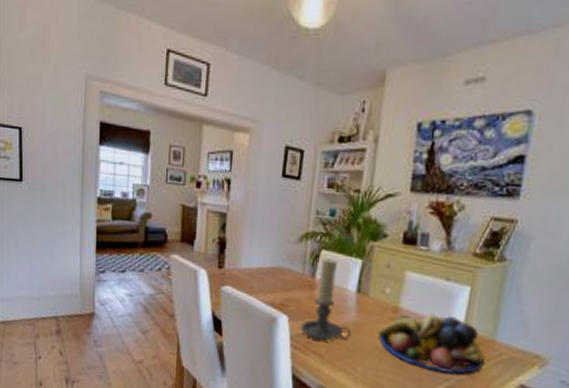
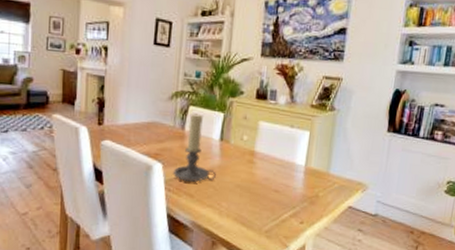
fruit bowl: present [378,314,485,375] -> none [238,155,322,202]

